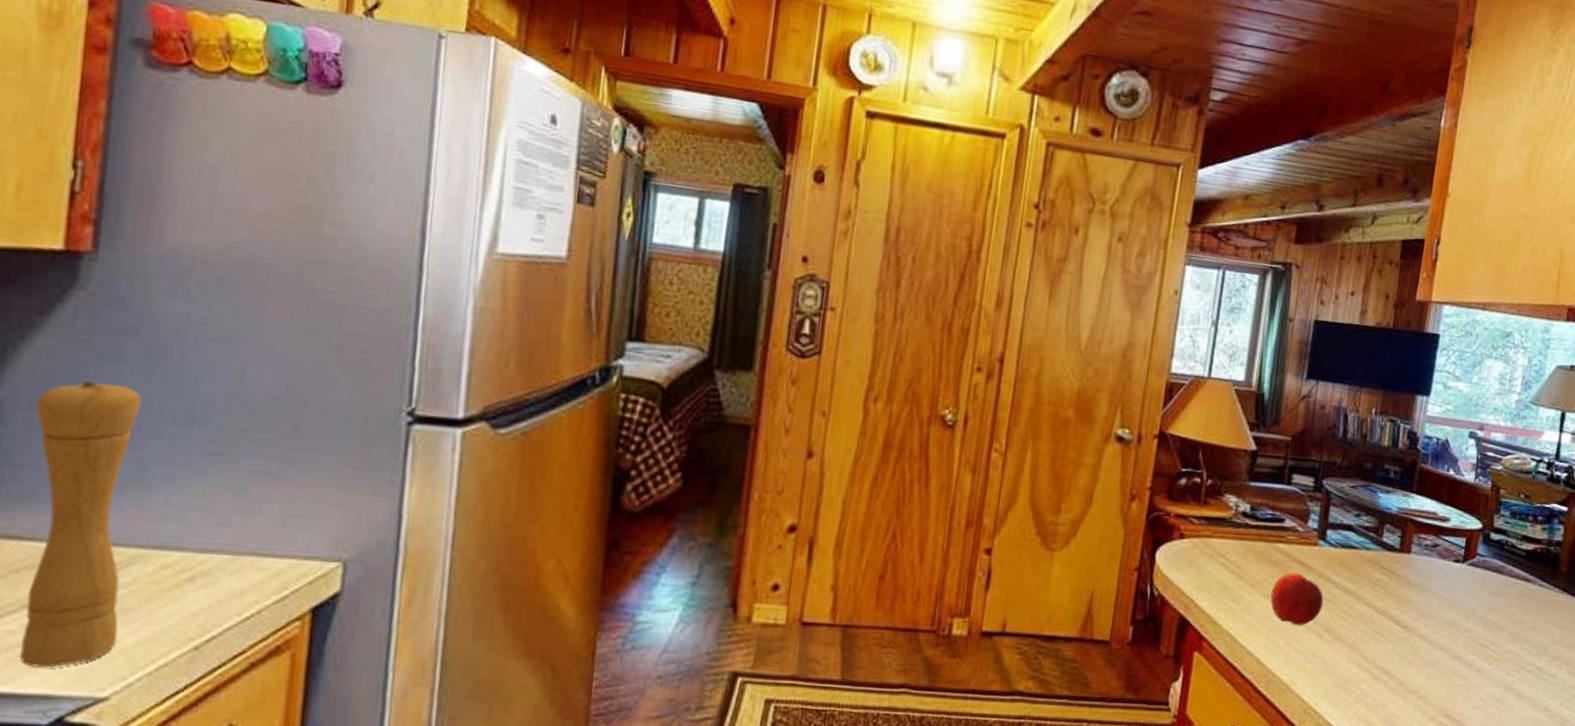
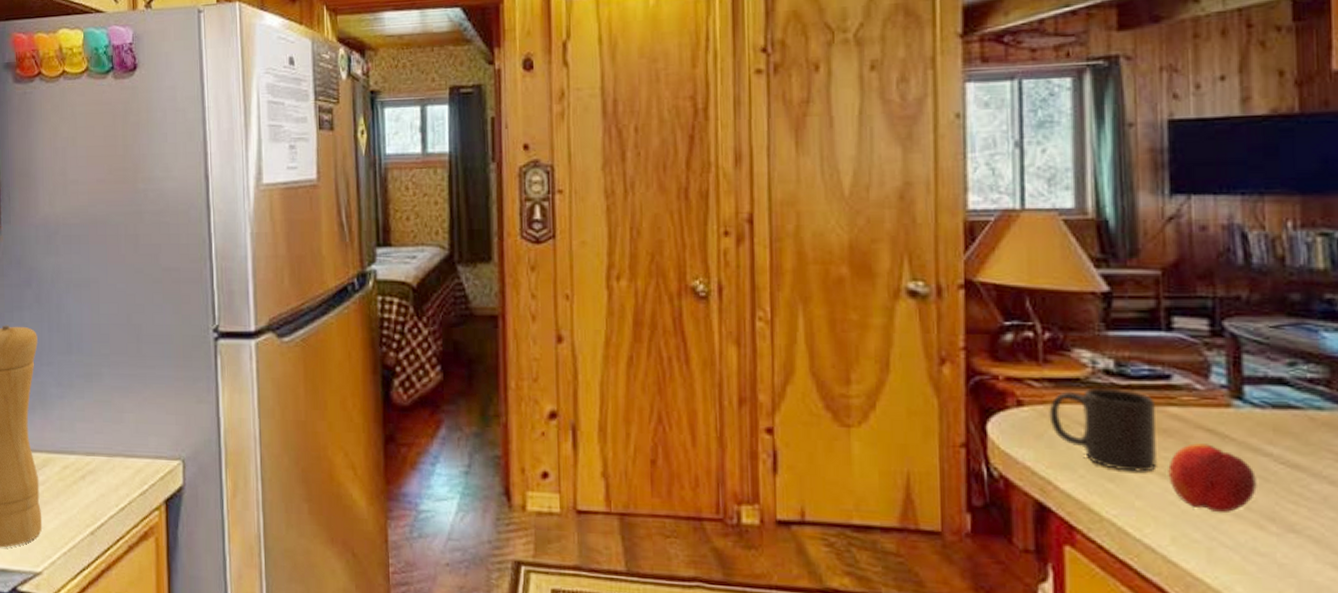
mug: none [1200,526,1271,594] -> present [1049,387,1158,472]

